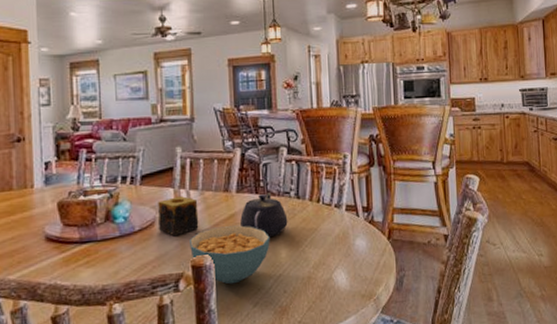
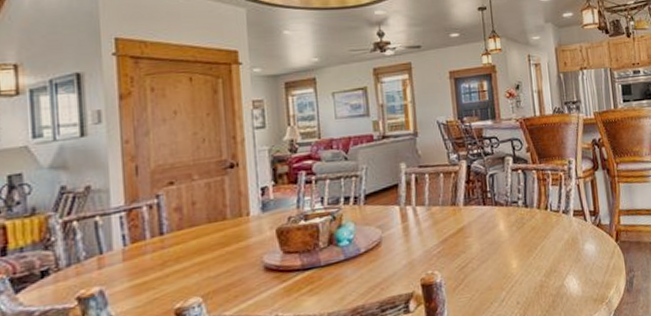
candle: present [157,196,199,237] -> none [384,213,427,256]
cereal bowl: present [190,225,270,284] -> none [418,238,501,301]
teapot: present [240,192,288,238] -> none [469,203,518,249]

